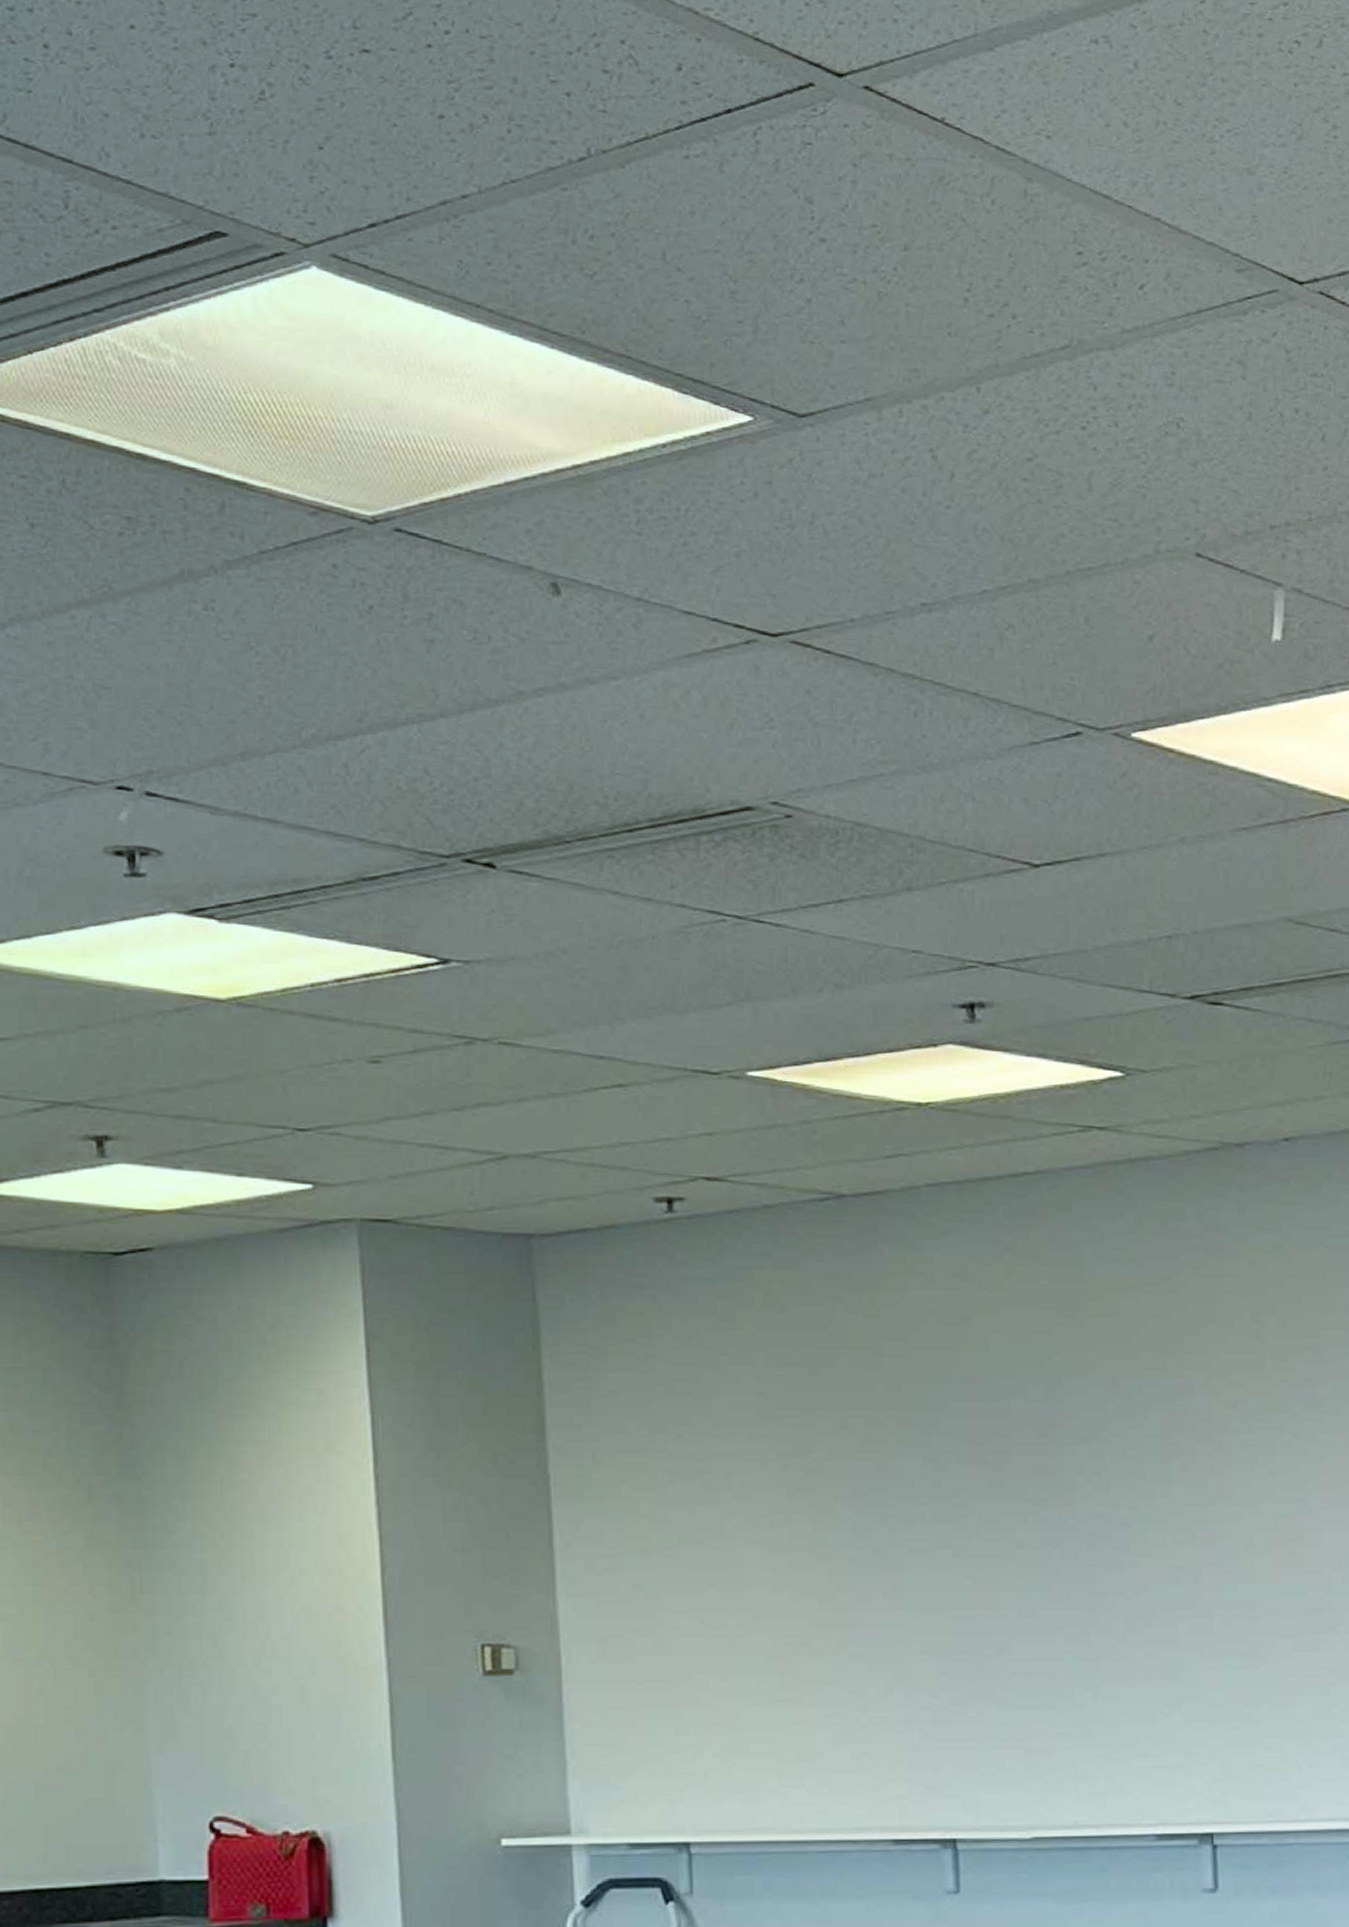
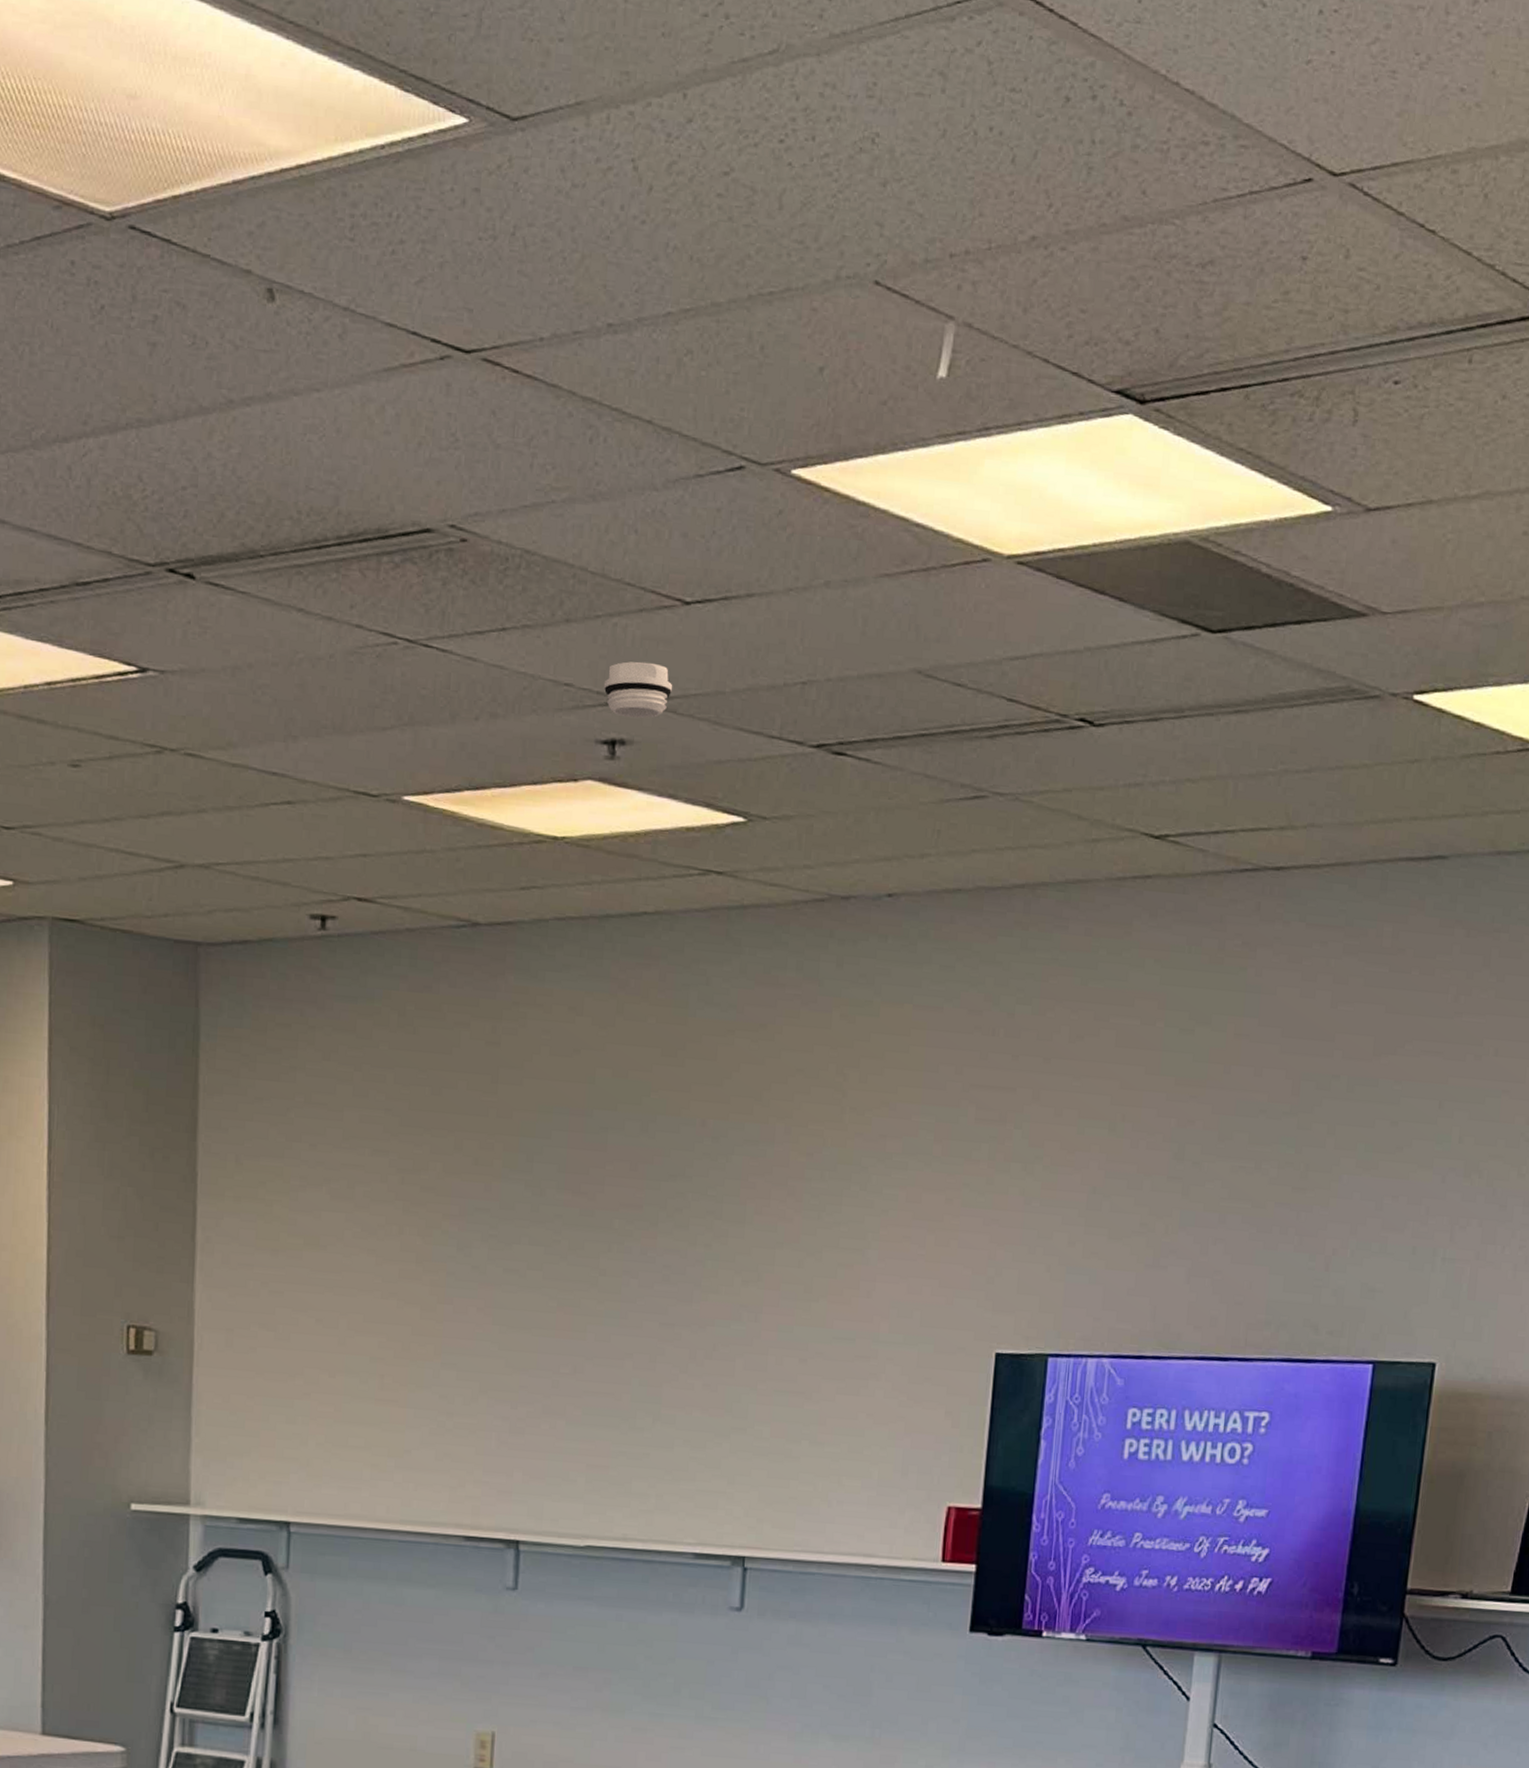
smoke detector: none [955,925,1030,981] -> present [603,661,673,719]

